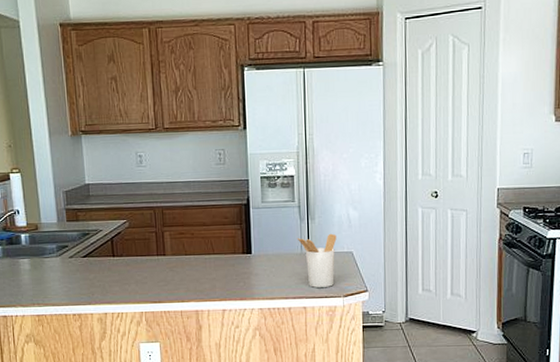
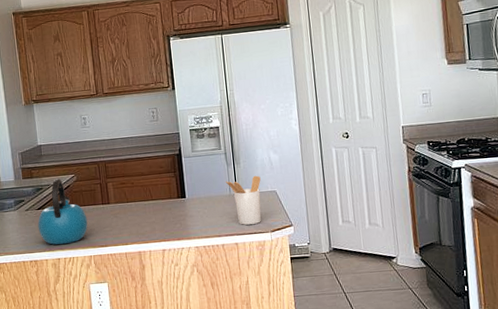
kettle: none [83,223,140,298] -> present [38,178,88,245]

